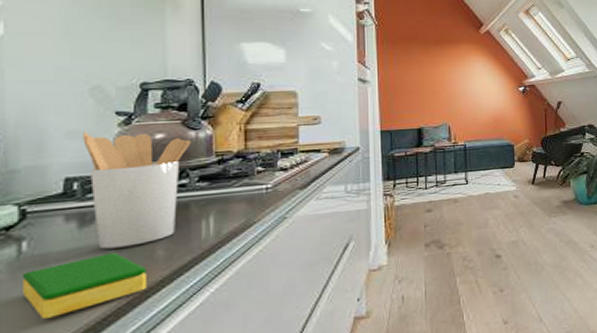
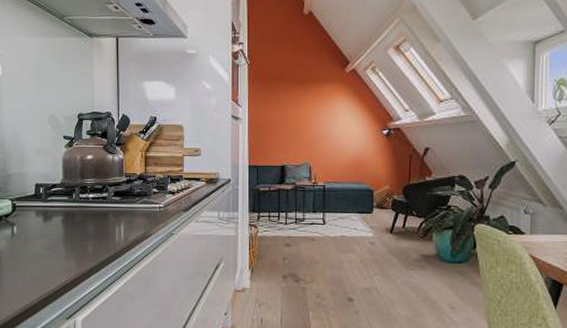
dish sponge: present [23,253,146,319] -> none [15,243,82,283]
utensil holder: present [83,131,191,249] -> none [45,150,109,240]

